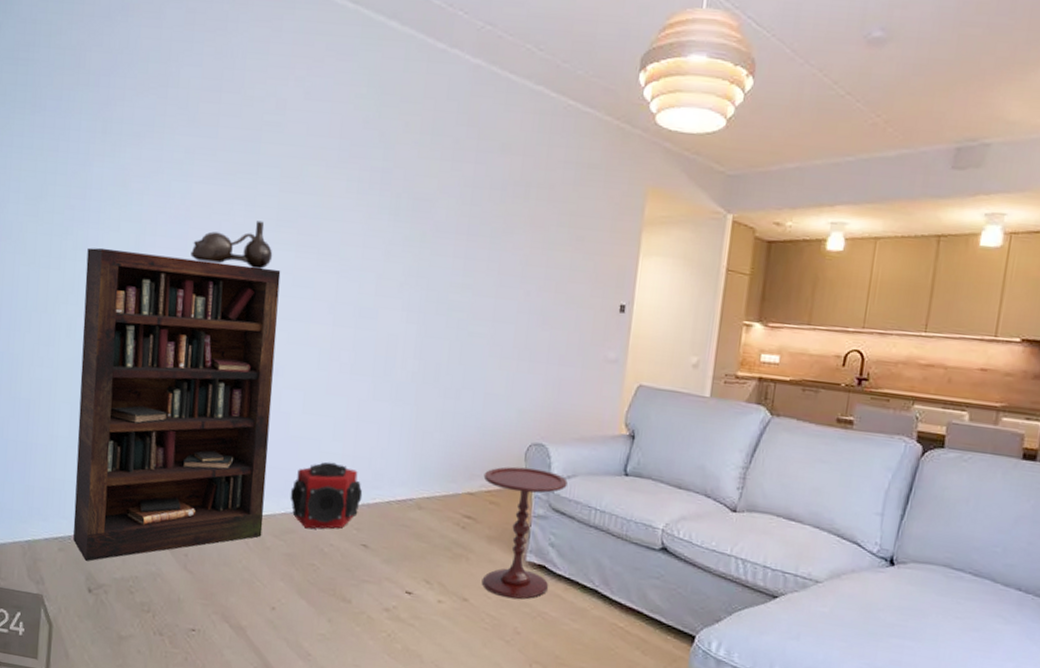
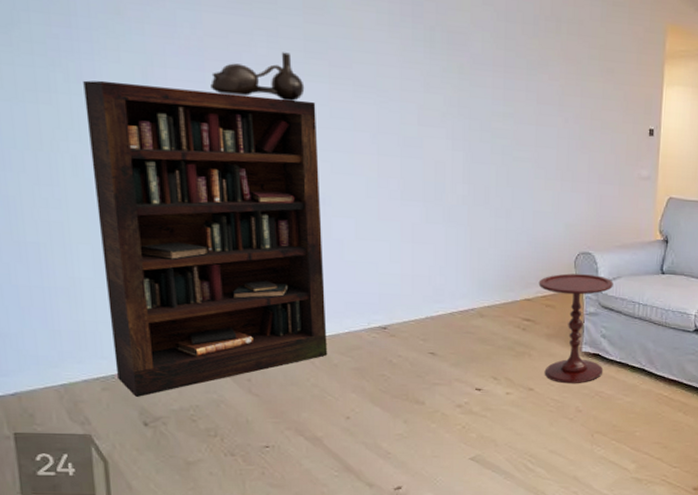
speaker: present [290,461,363,529] -> none [352,282,425,344]

